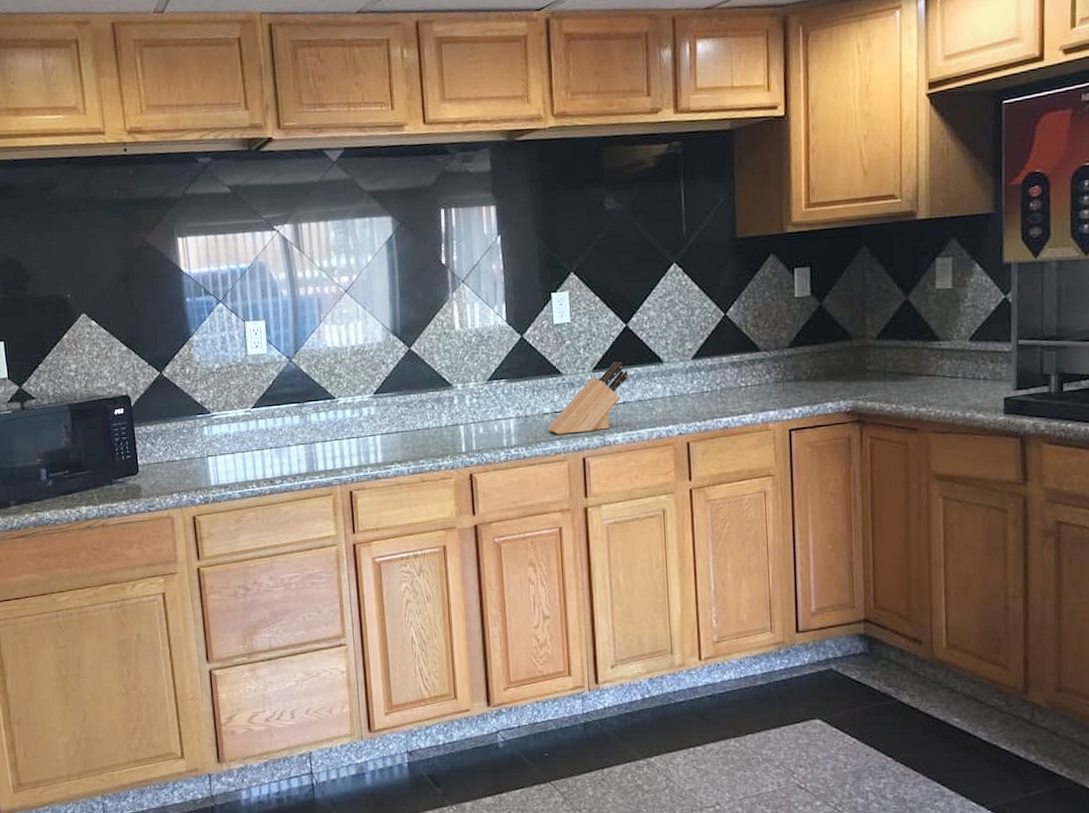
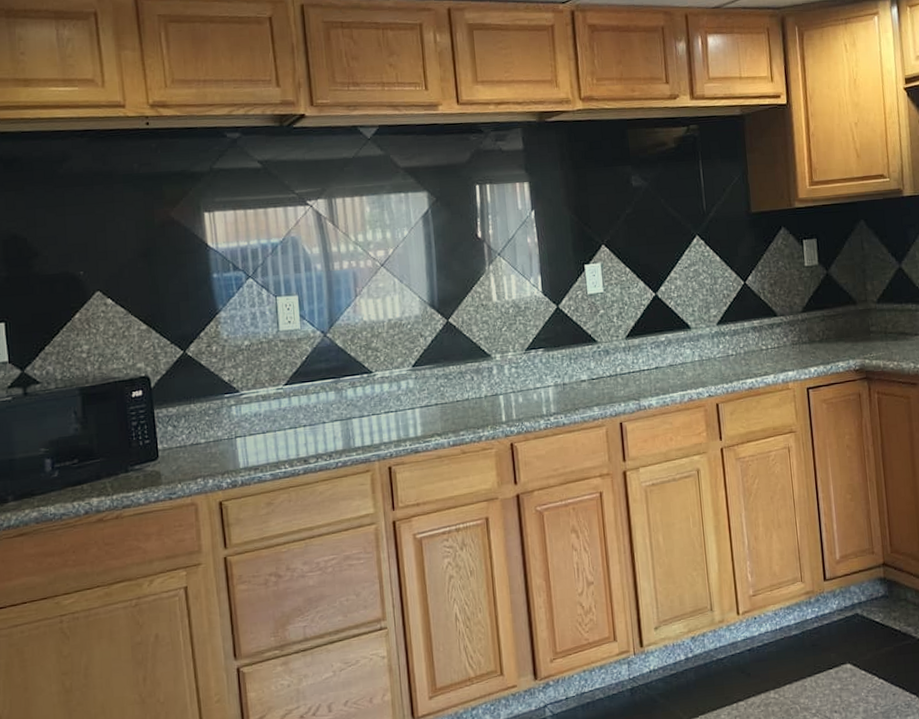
knife block: present [547,361,628,435] -> none [585,328,659,401]

